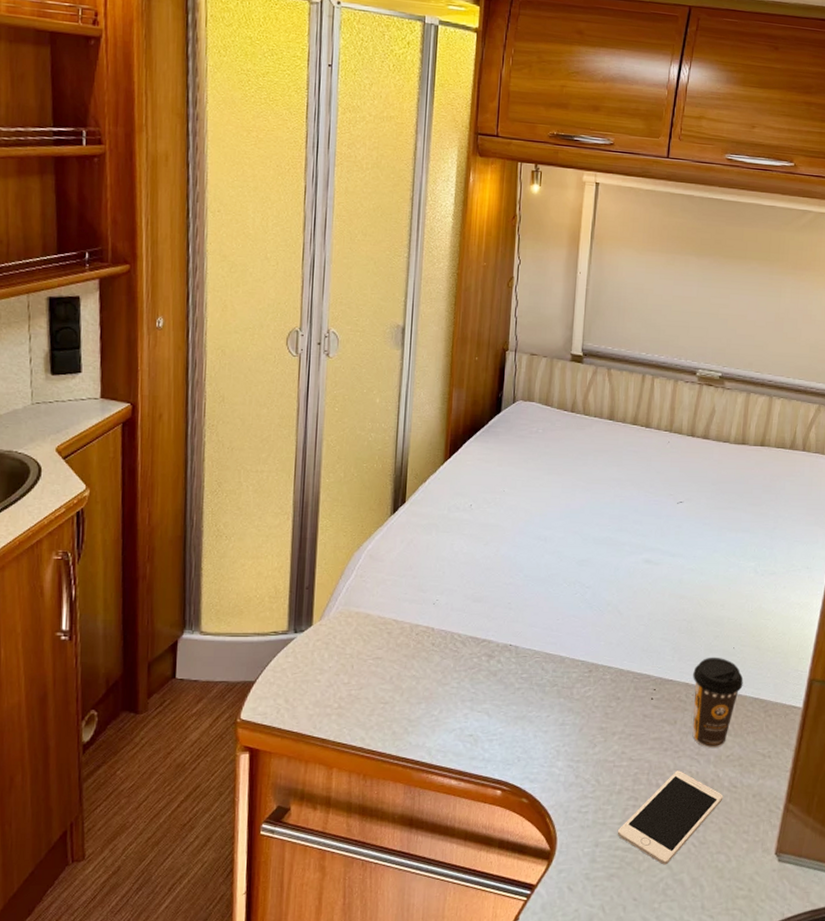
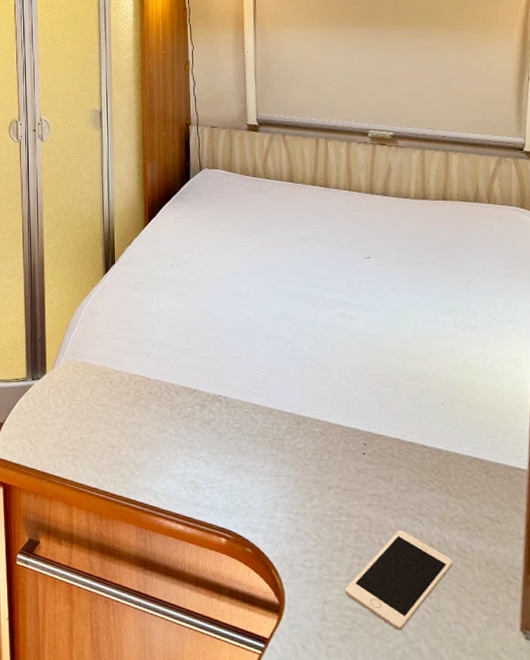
coffee cup: present [692,657,744,748] -> none [403,412,458,508]

